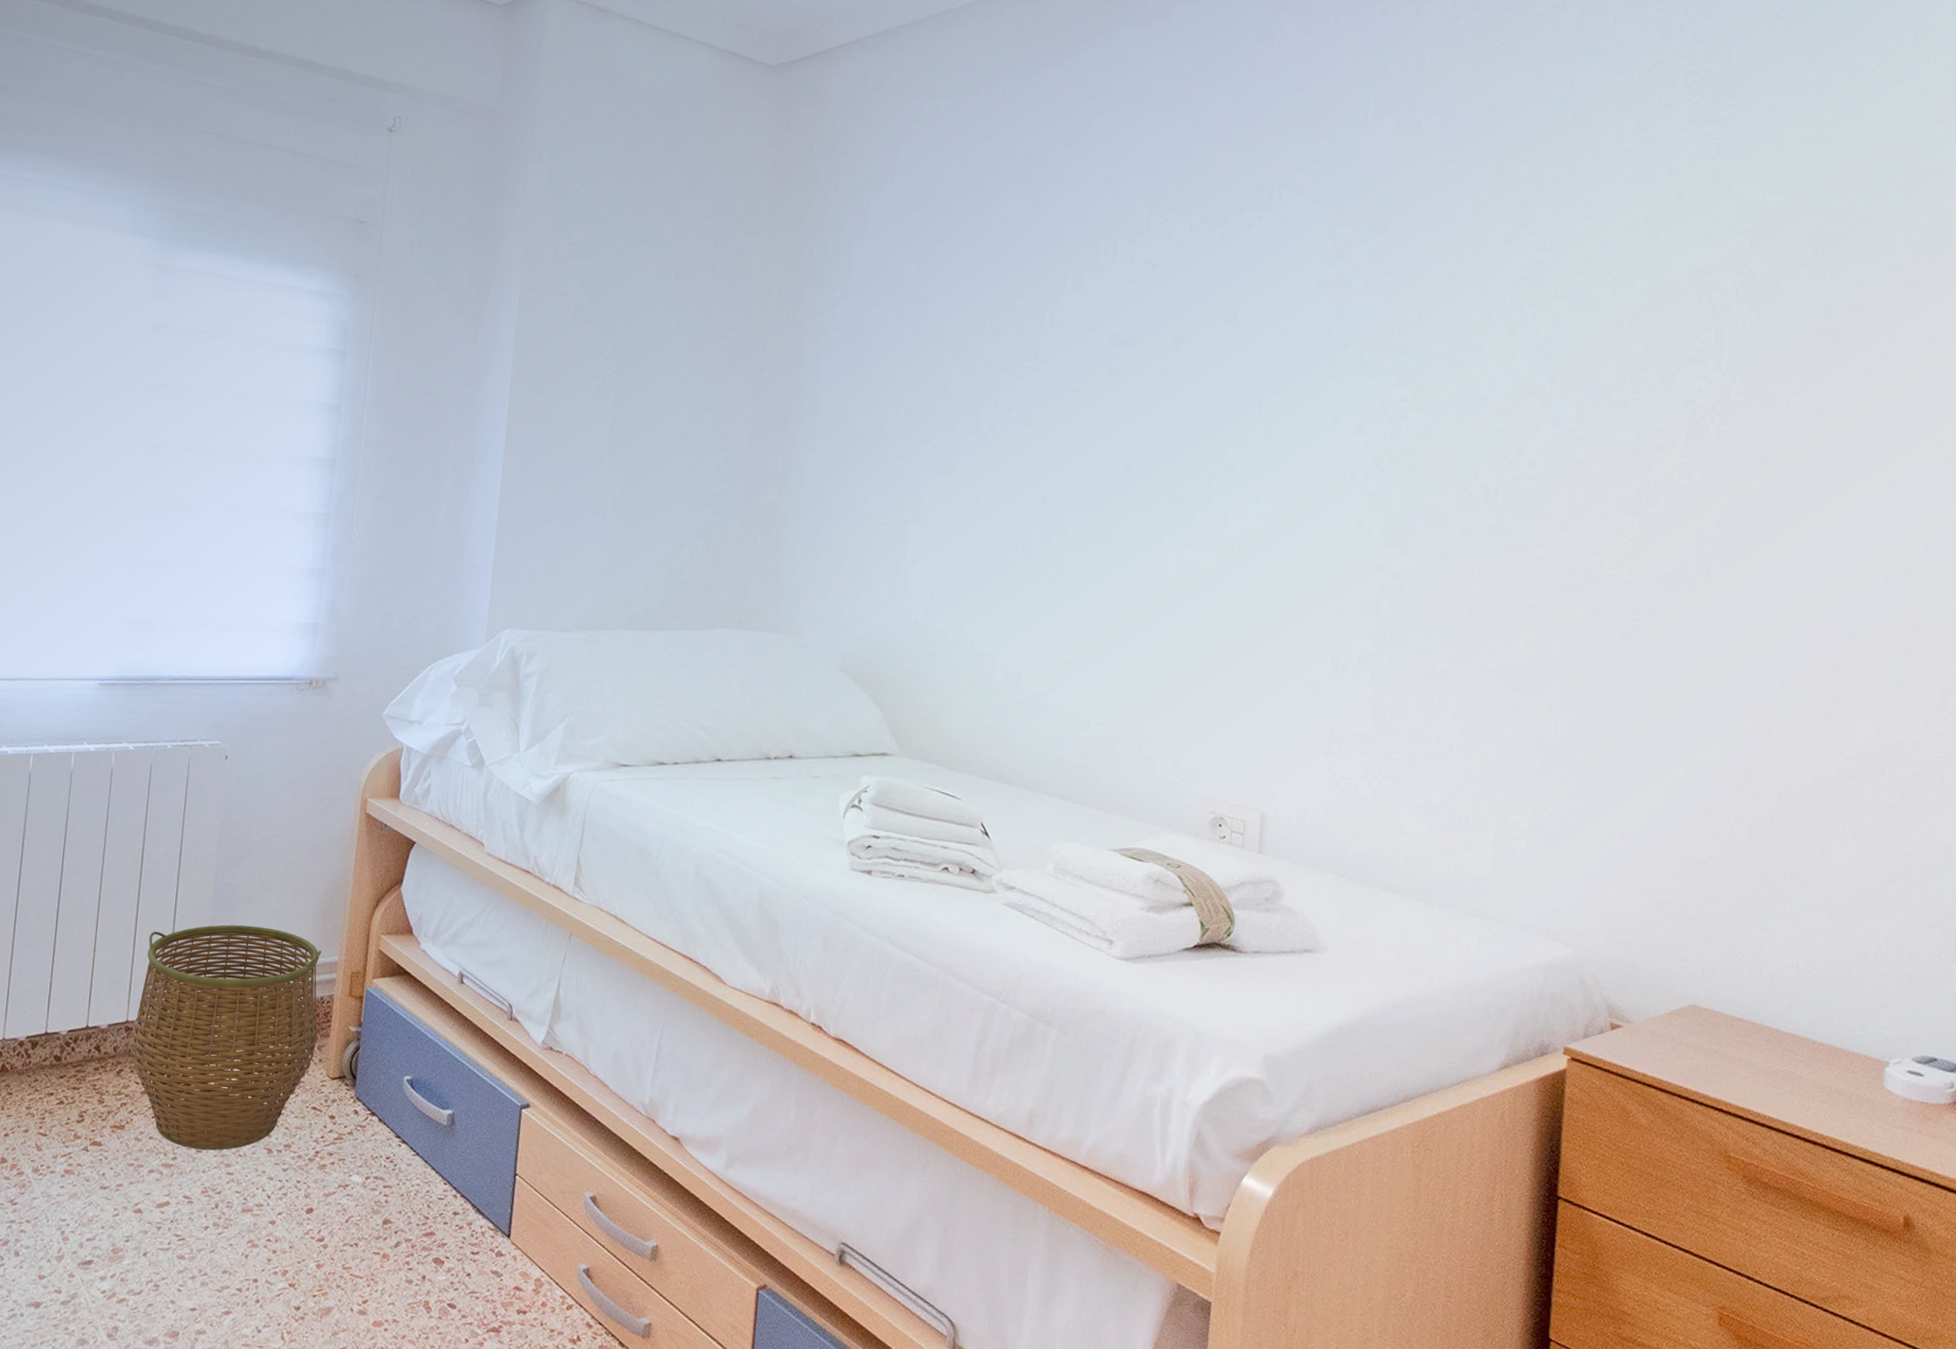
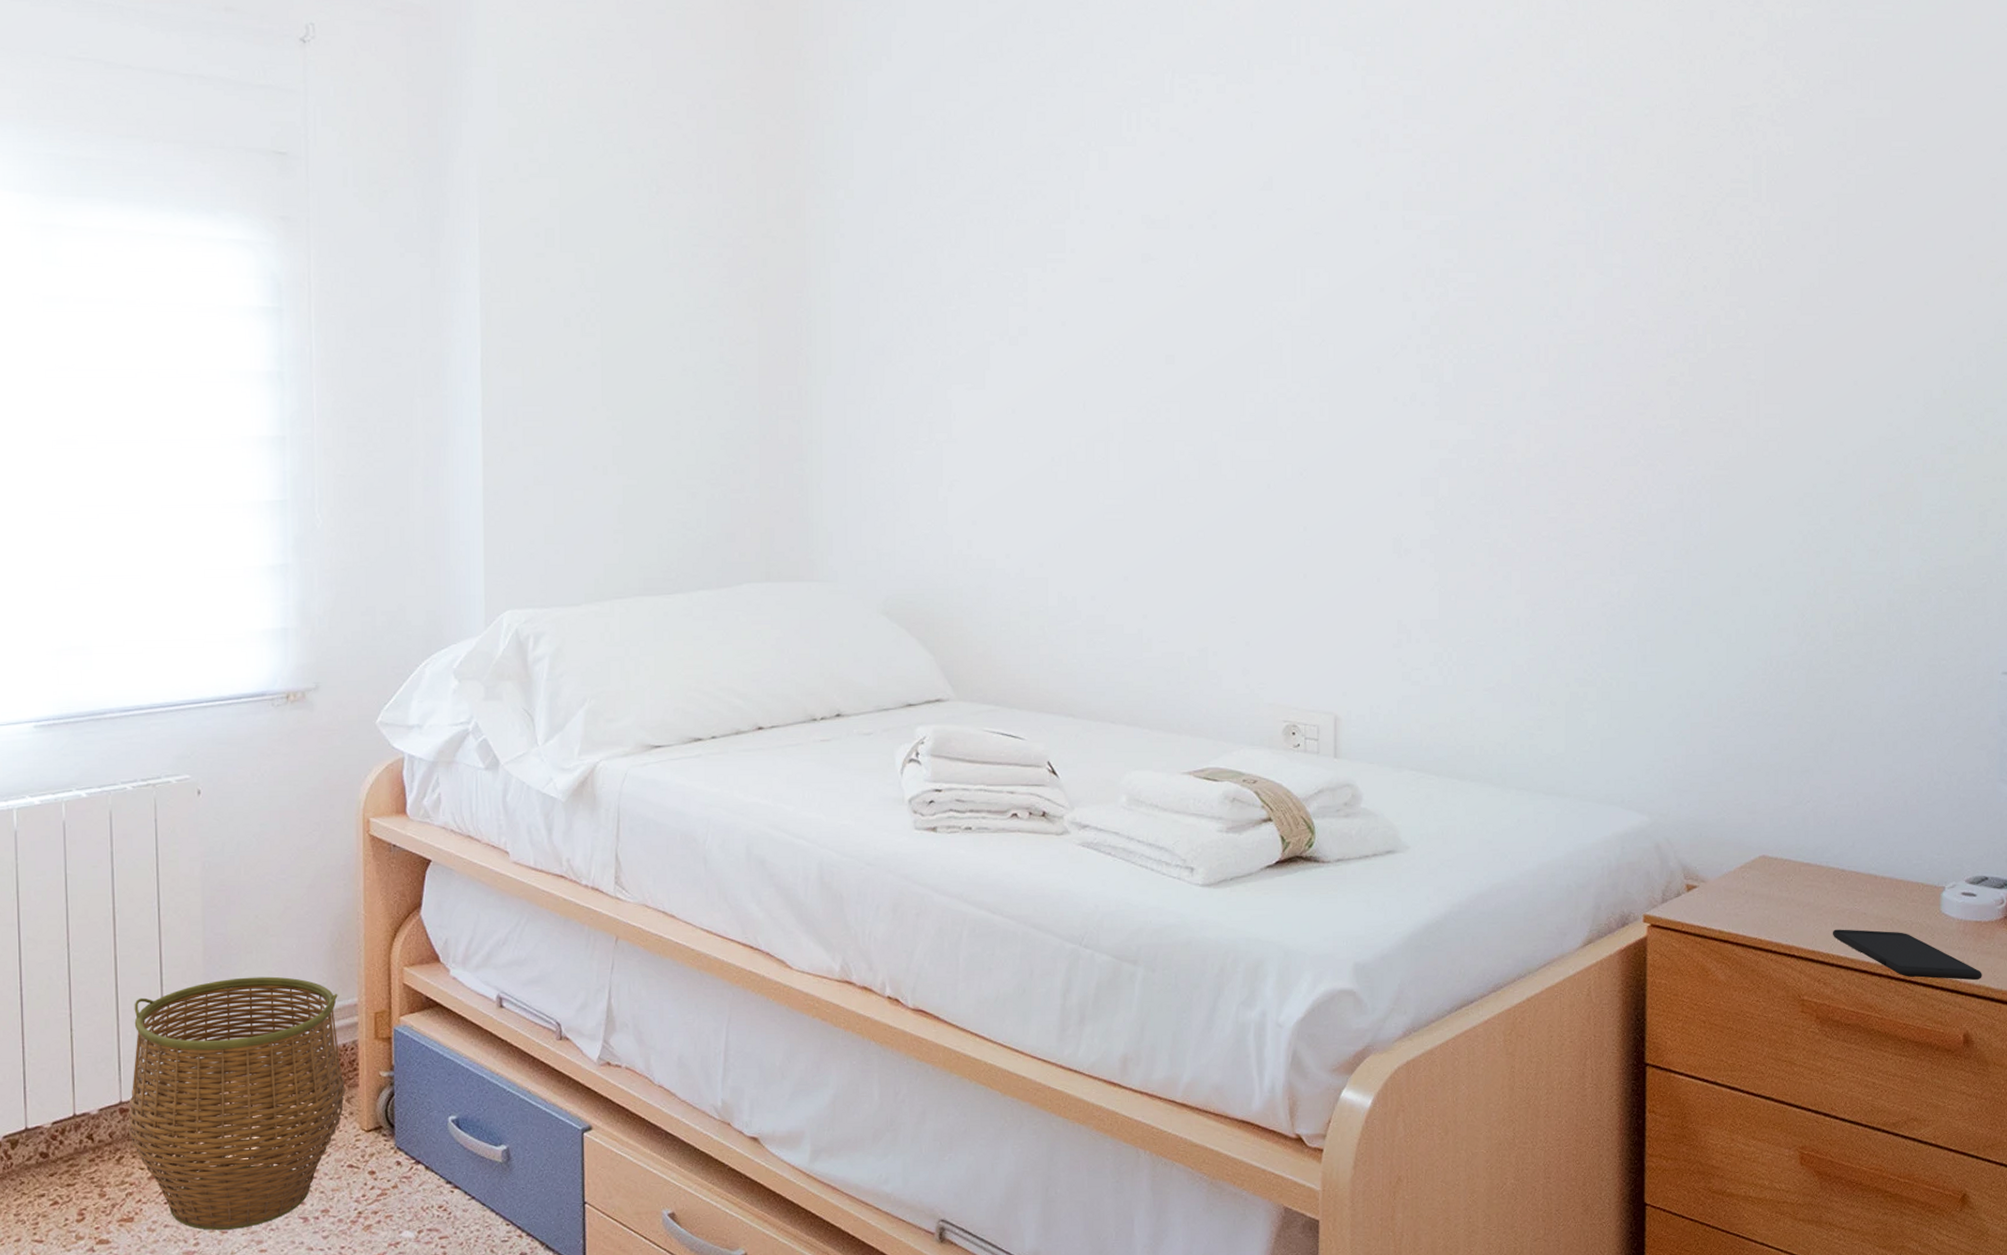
mobile phone: none [1764,1089,1927,1163] -> present [1832,929,1982,981]

